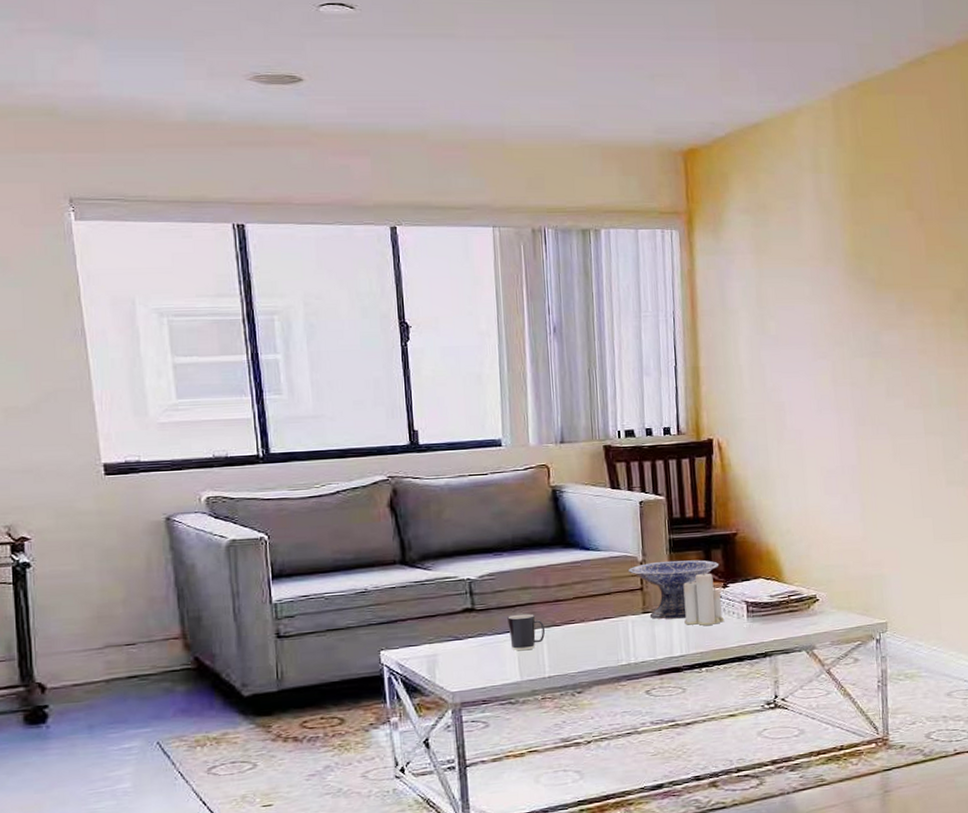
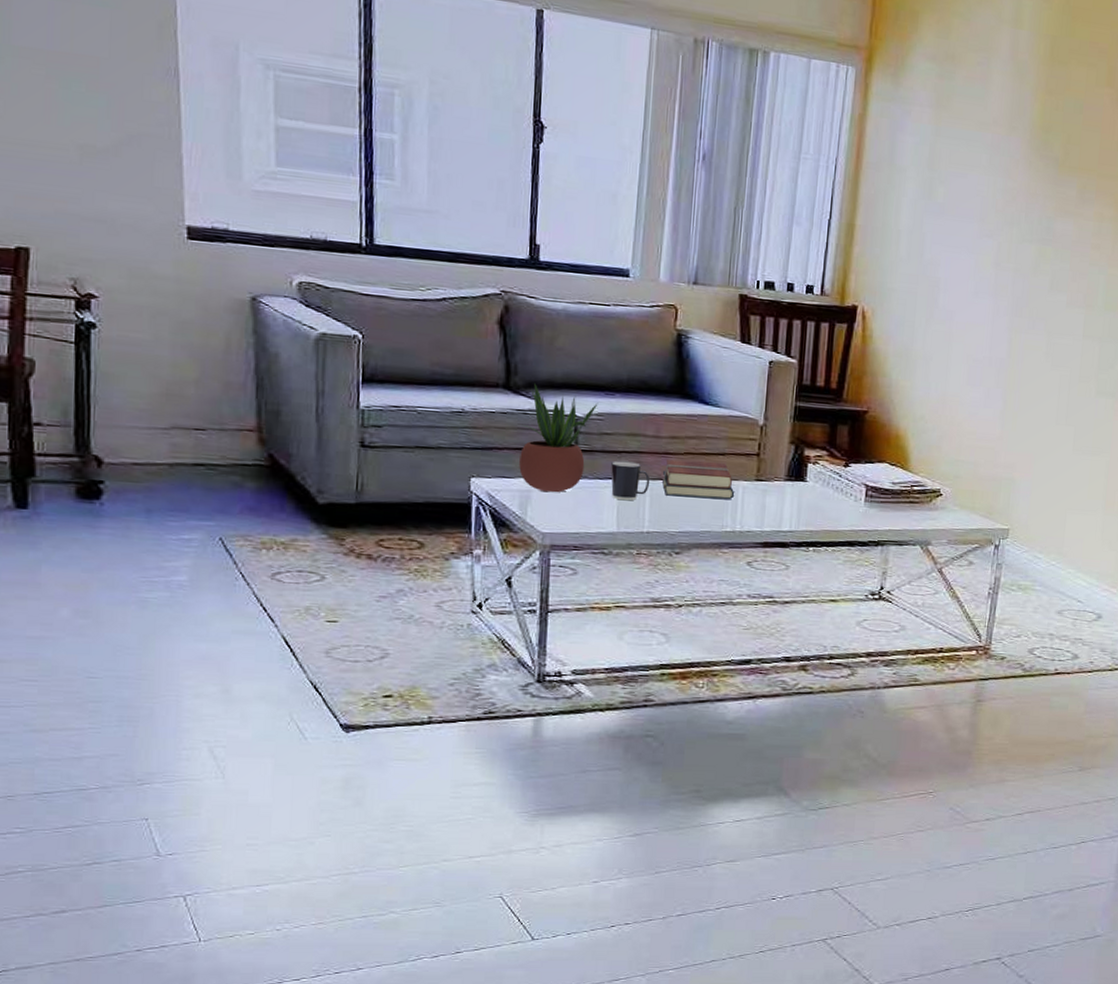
potted plant: none [421,555,489,654] -> present [519,383,598,493]
books: none [555,602,624,640] -> present [661,459,734,499]
decorative bowl: present [627,560,719,620] -> none [746,428,844,494]
candle: present [683,569,725,626] -> none [798,444,841,504]

